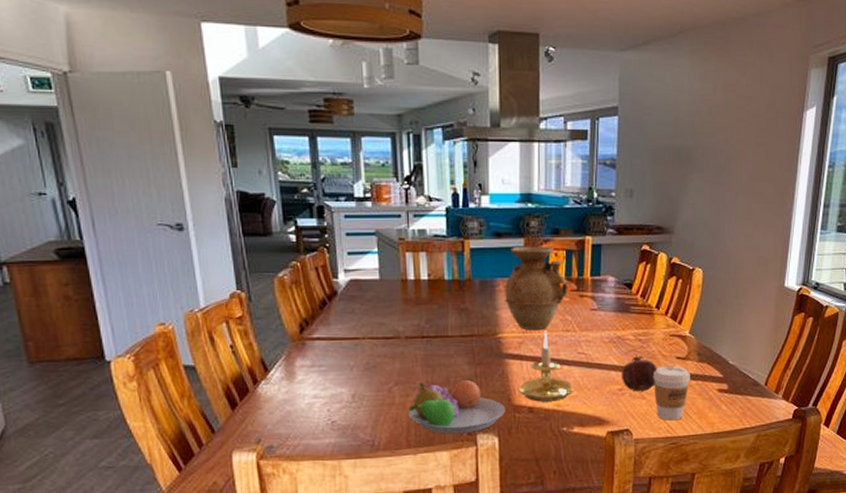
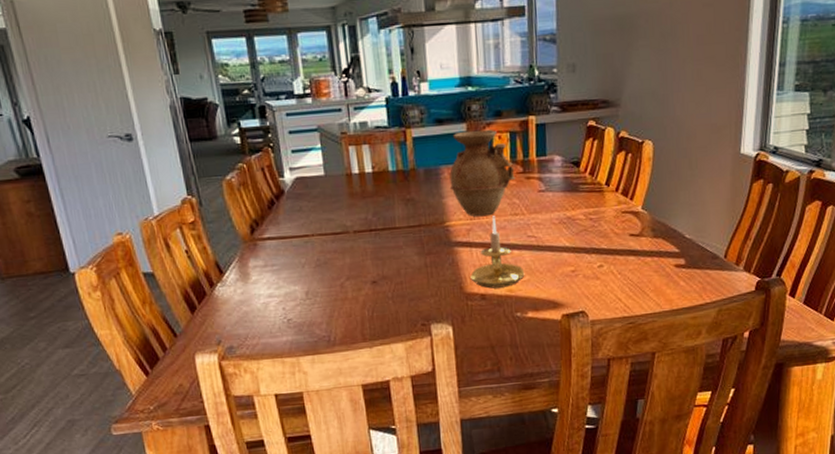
fruit bowl: present [408,379,505,434] -> none [361,269,458,326]
fruit: present [622,355,657,392] -> none [574,234,611,273]
coffee cup: present [654,365,690,421] -> none [607,243,645,300]

